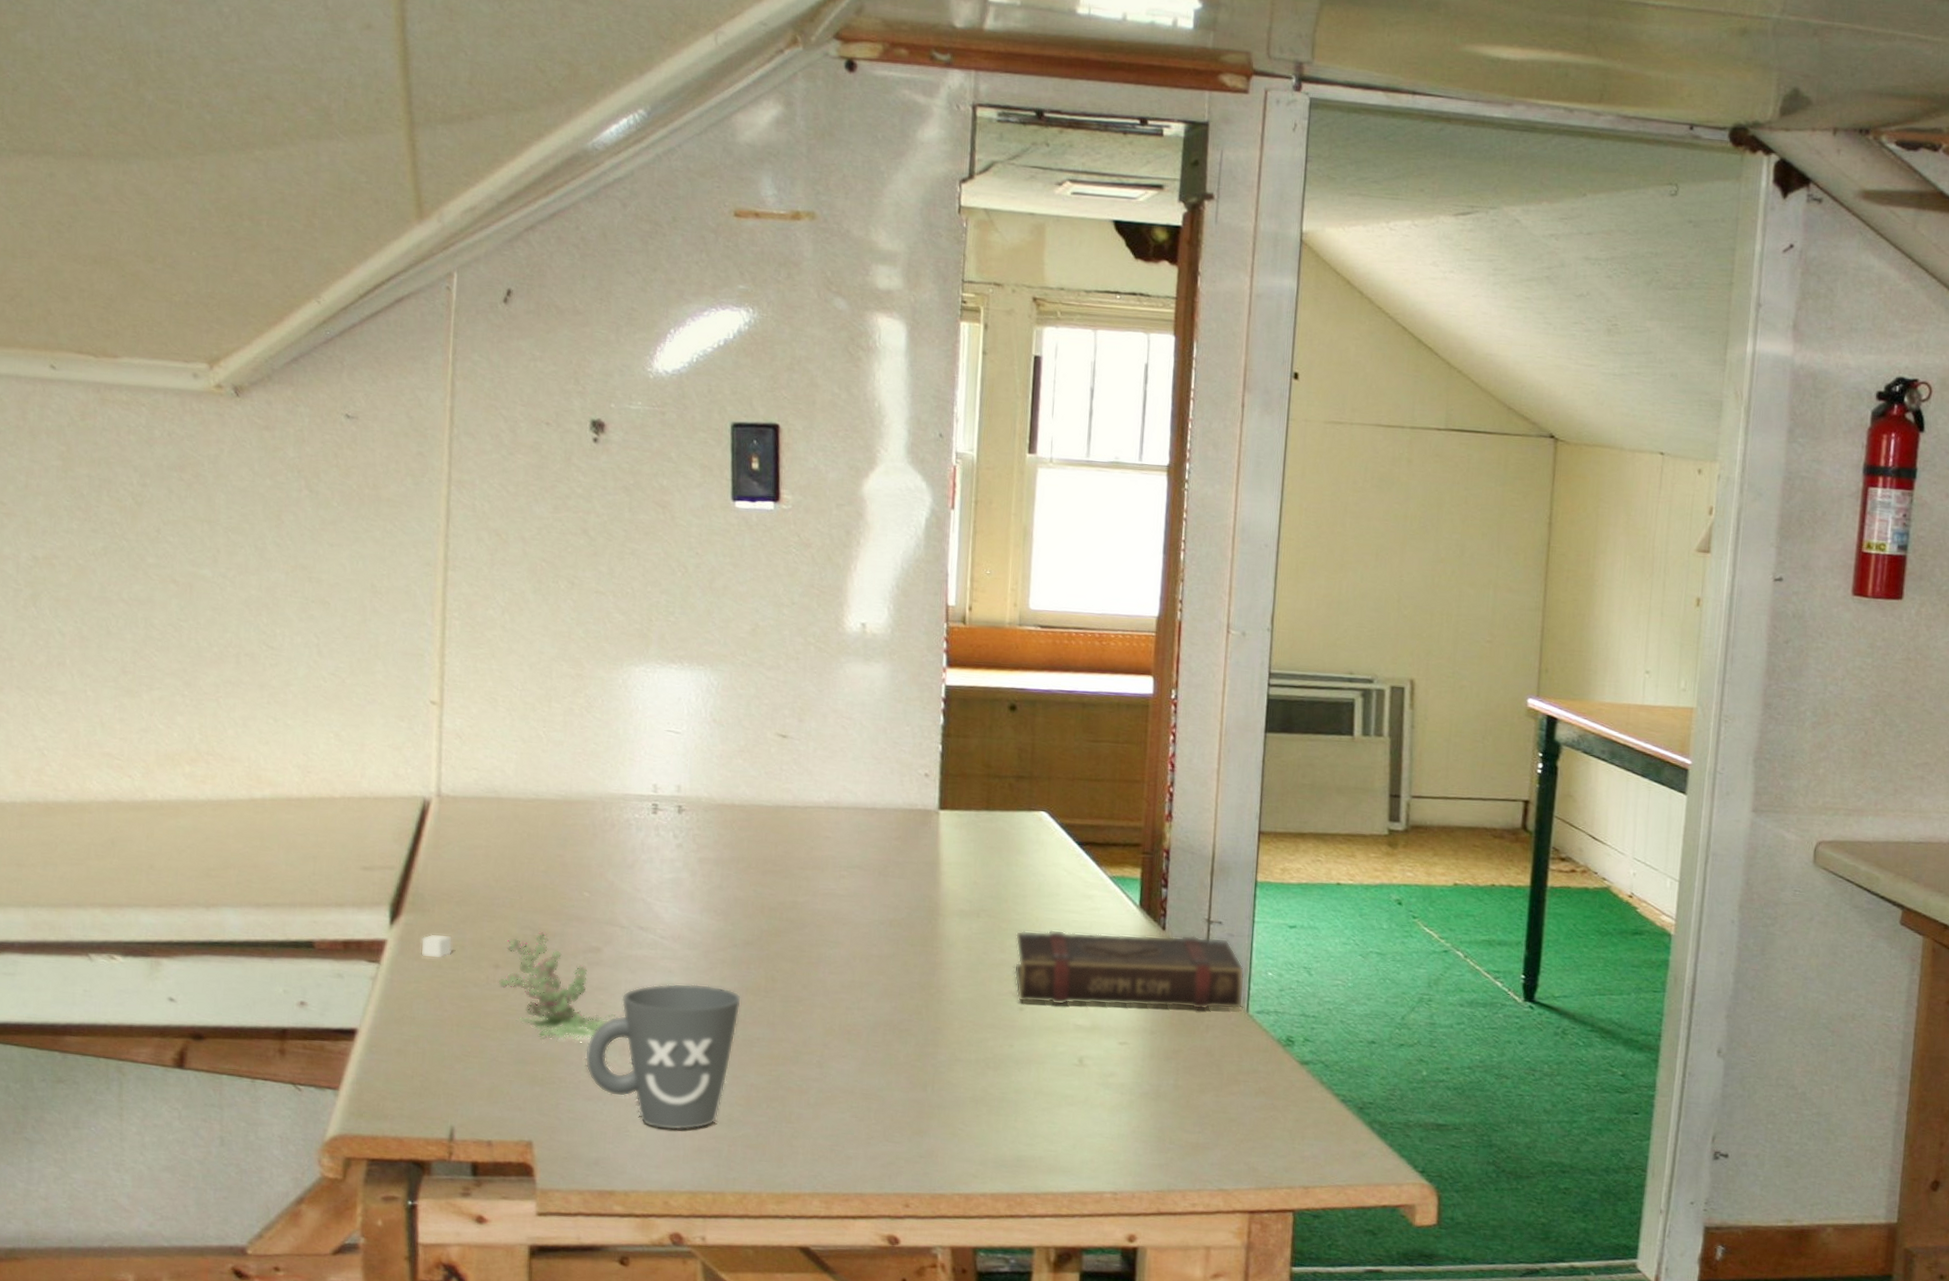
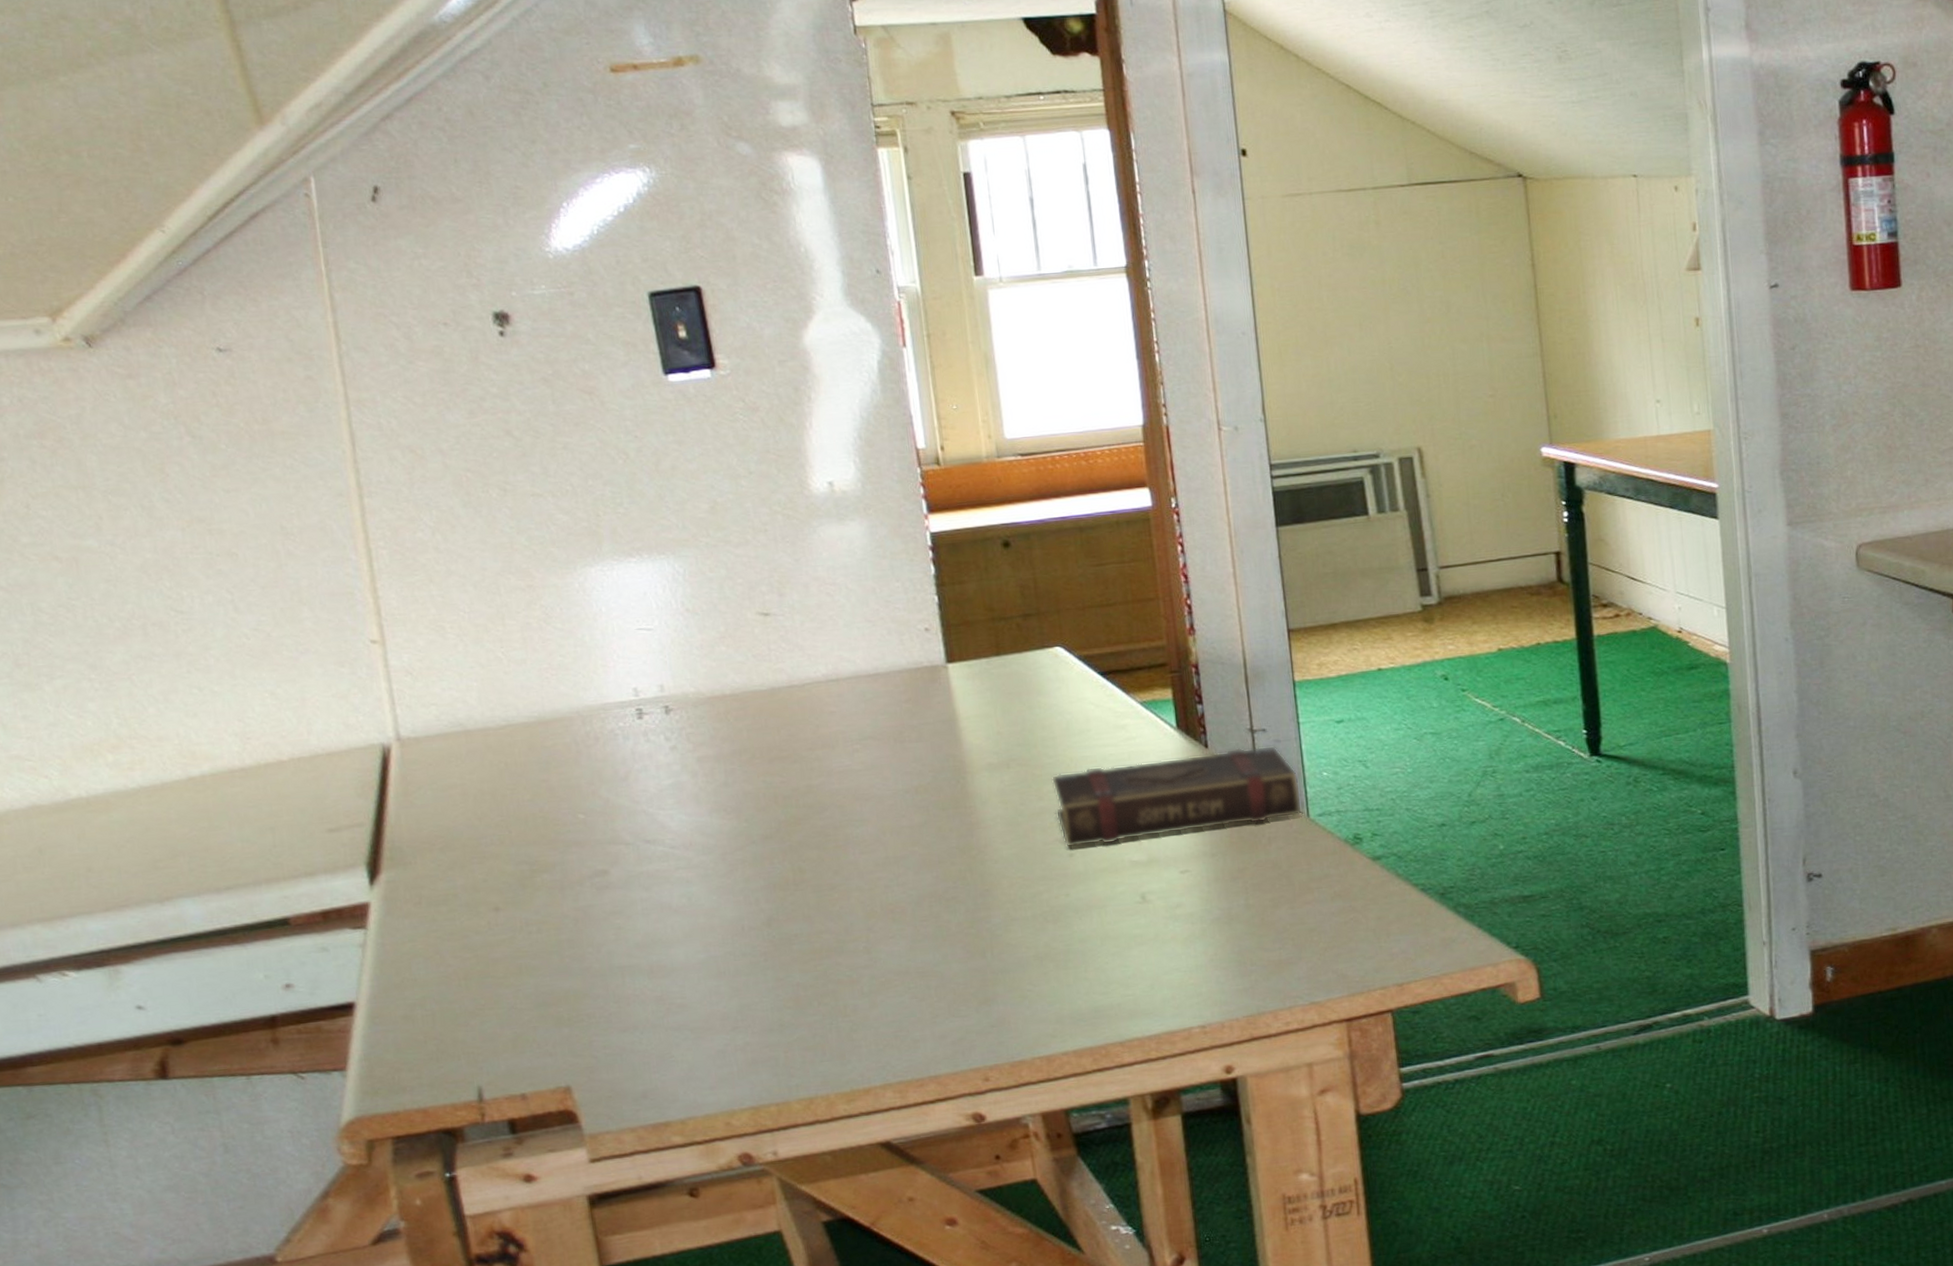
plant: present [420,932,616,1042] -> none [407,864,638,978]
mug: present [585,983,742,1130] -> none [611,888,771,1048]

